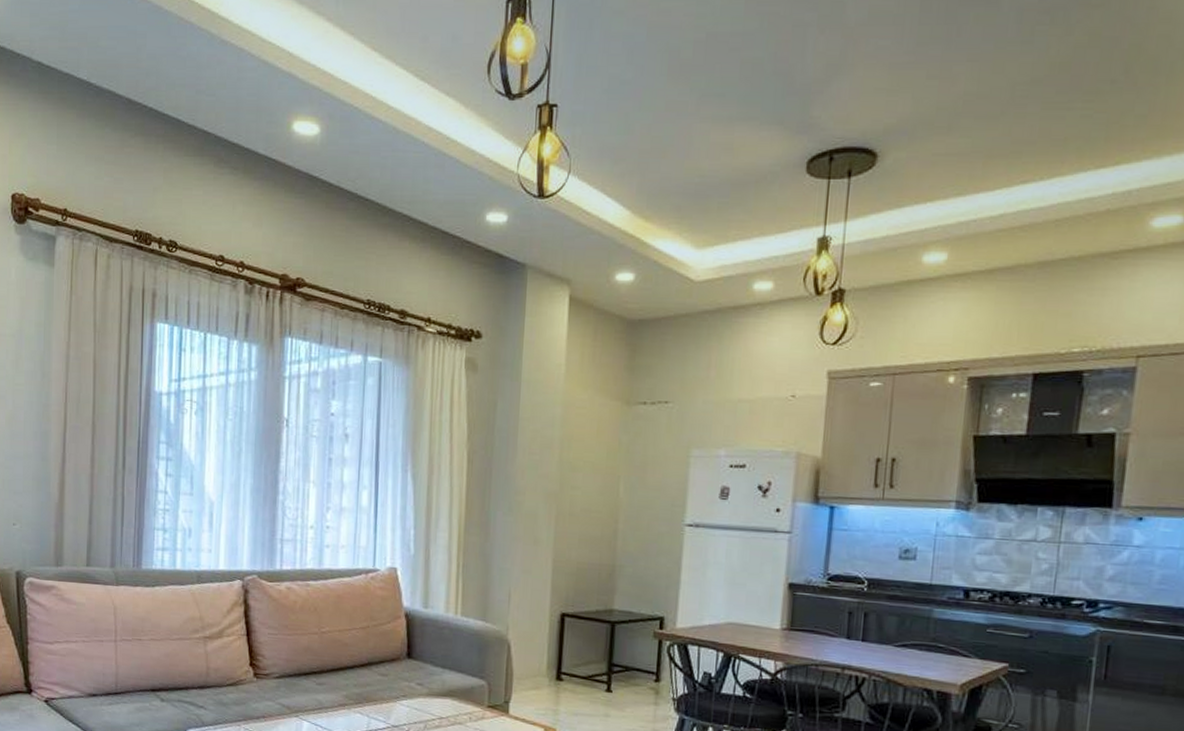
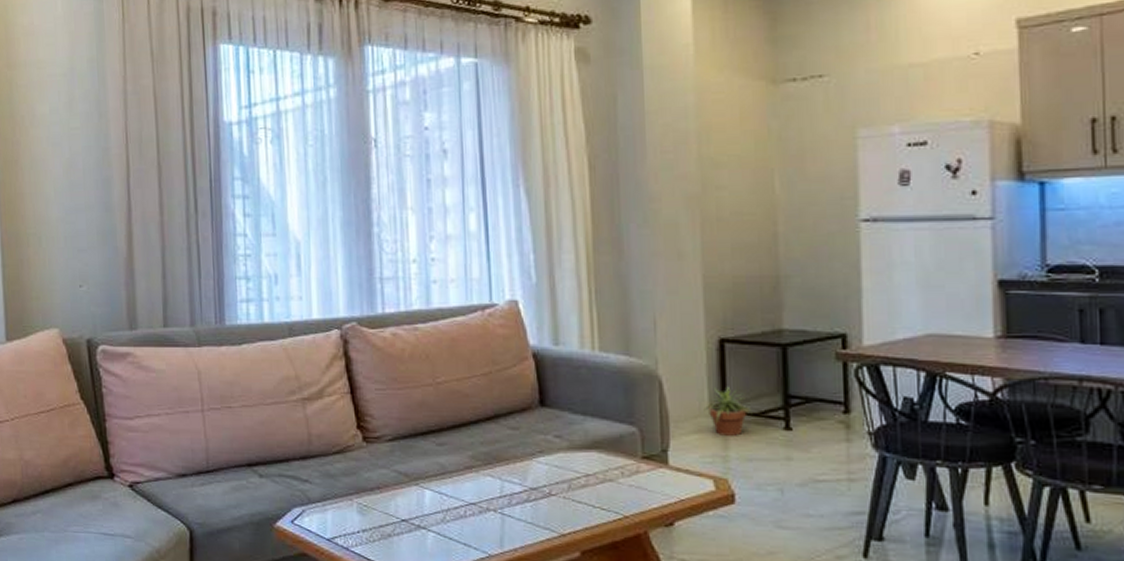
potted plant: none [542,653,582,694] -> present [704,386,753,436]

